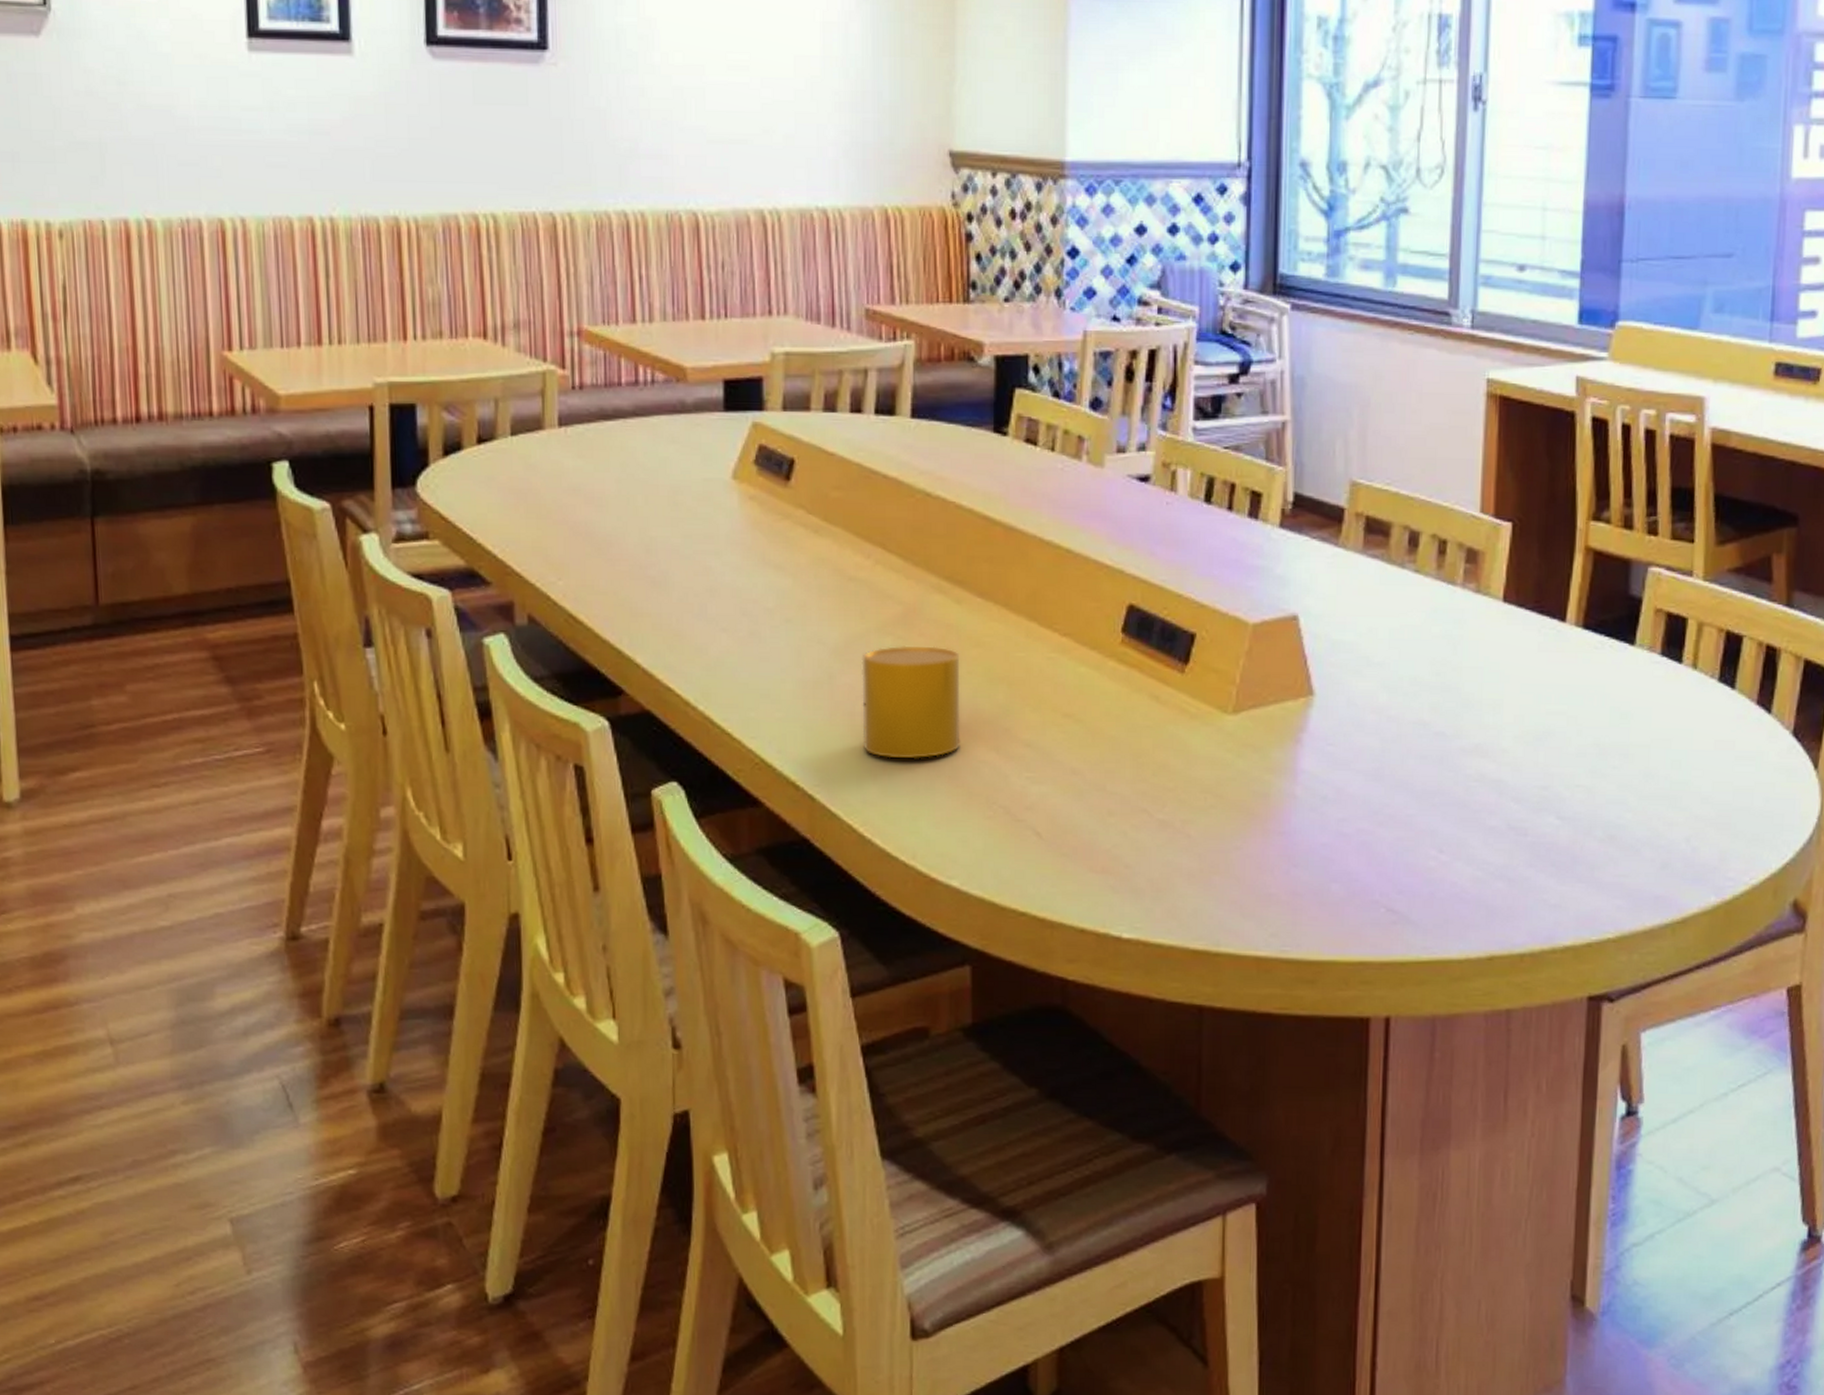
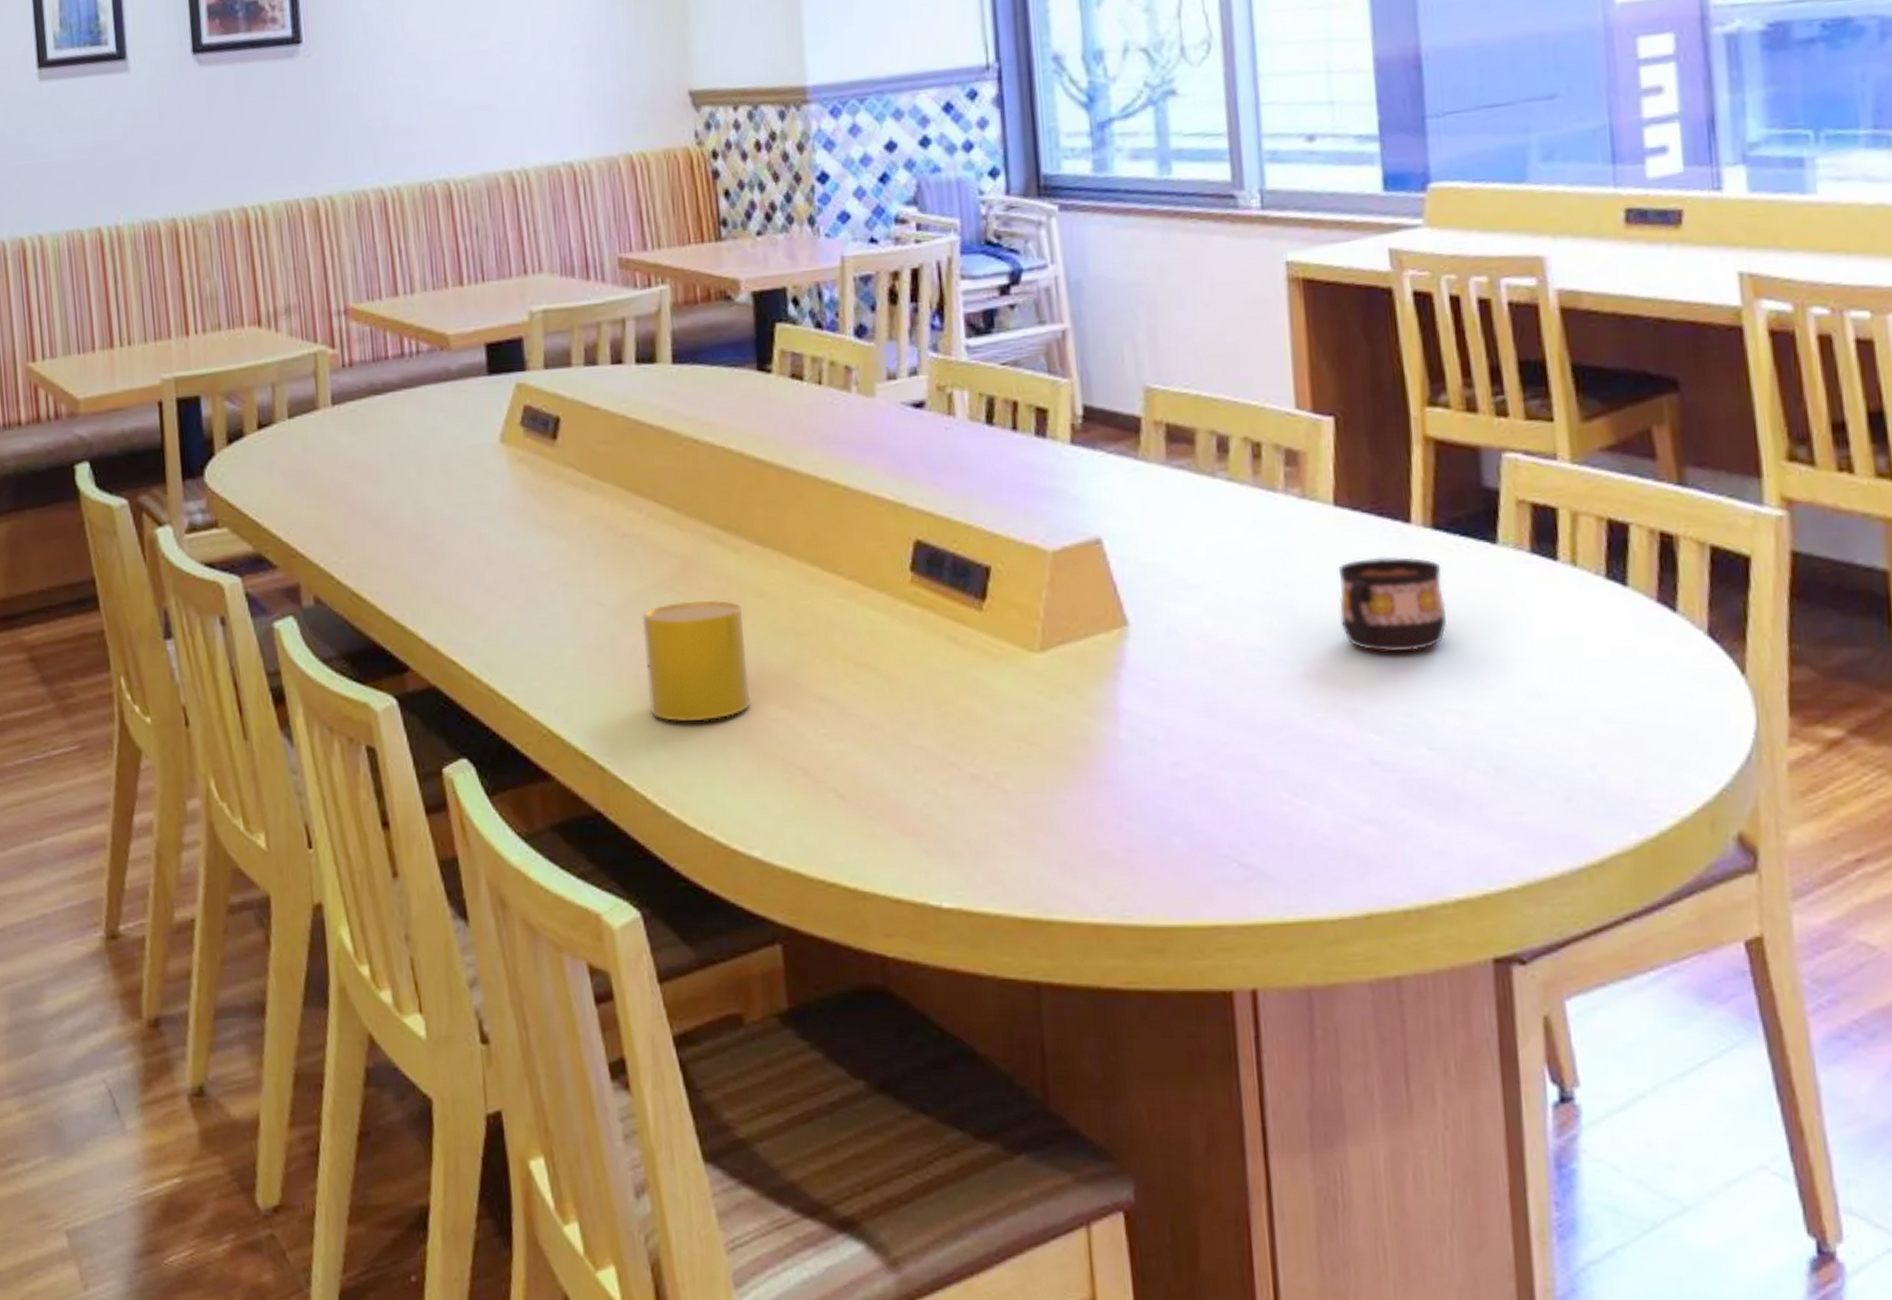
cup: none [1497,649,1586,734] -> present [1338,557,1448,653]

